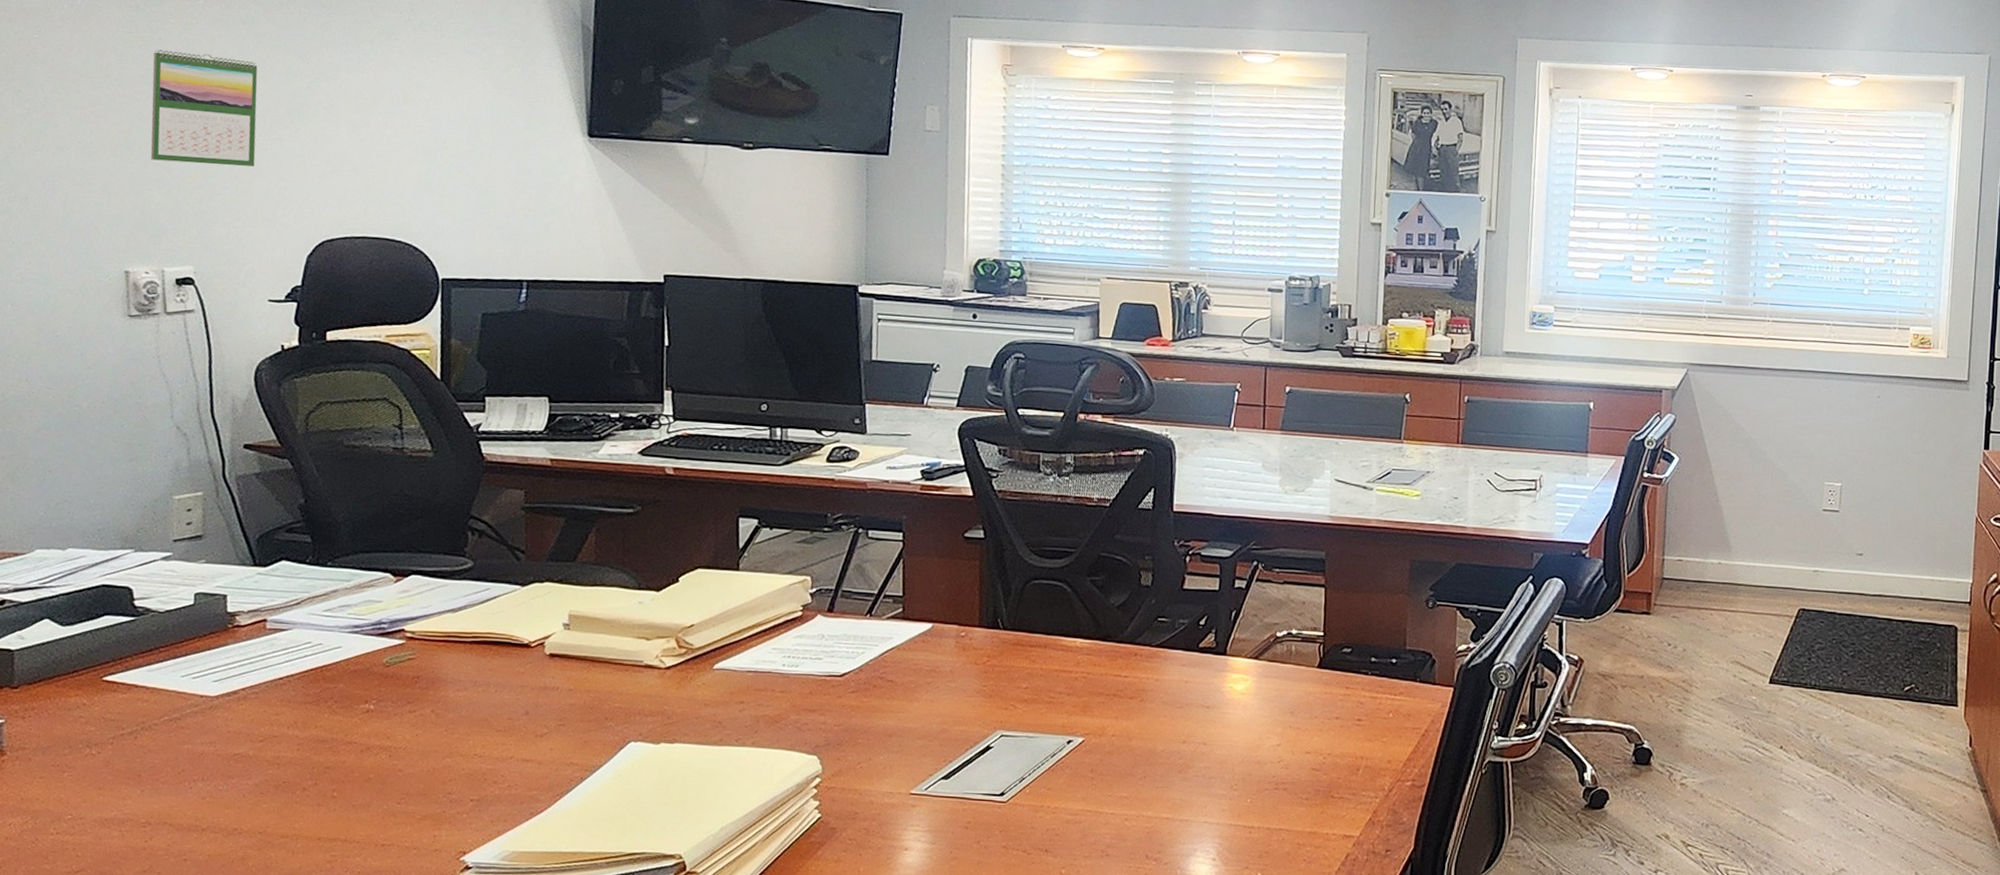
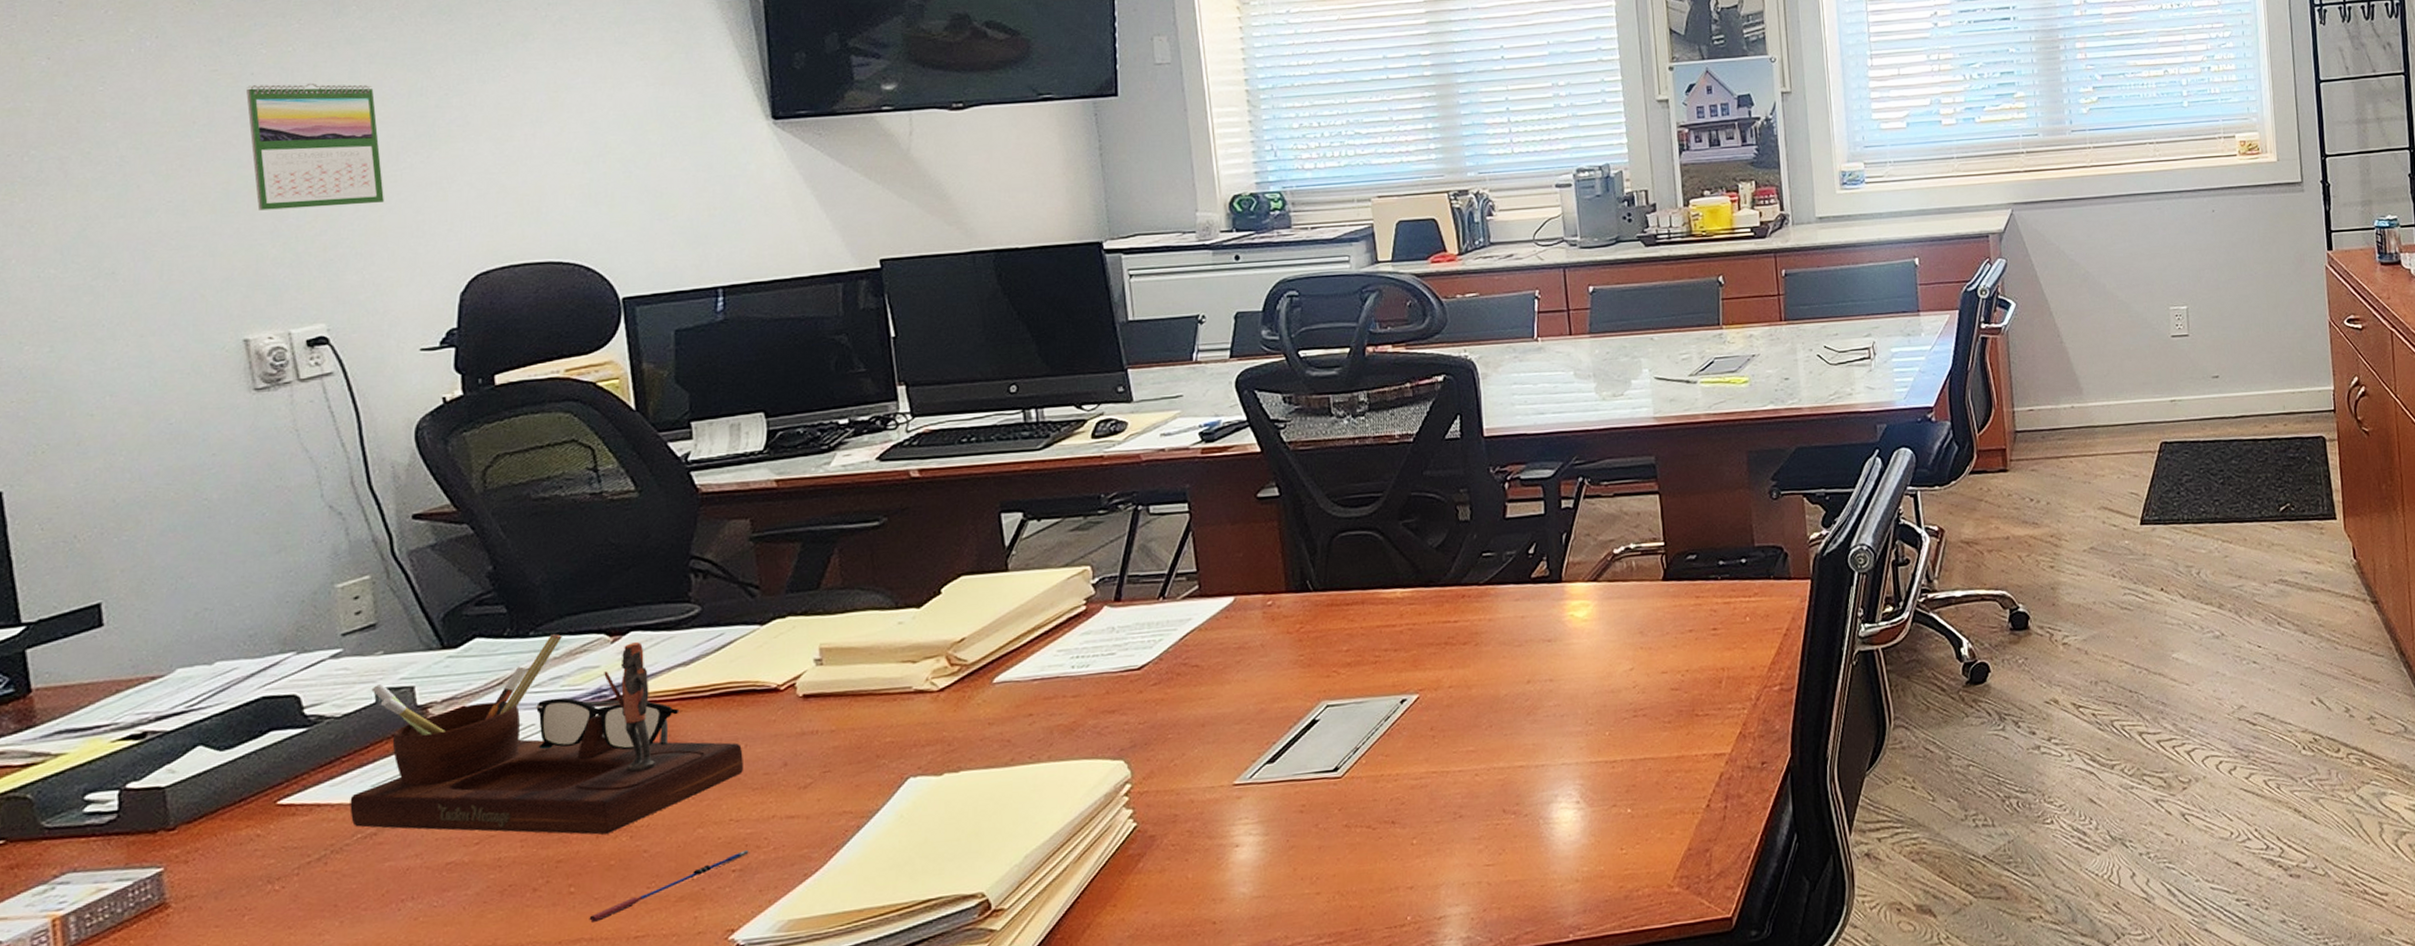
desk organizer: none [161,566,493,750] -> present [350,633,743,835]
pen: none [345,783,487,827] -> present [589,849,749,924]

